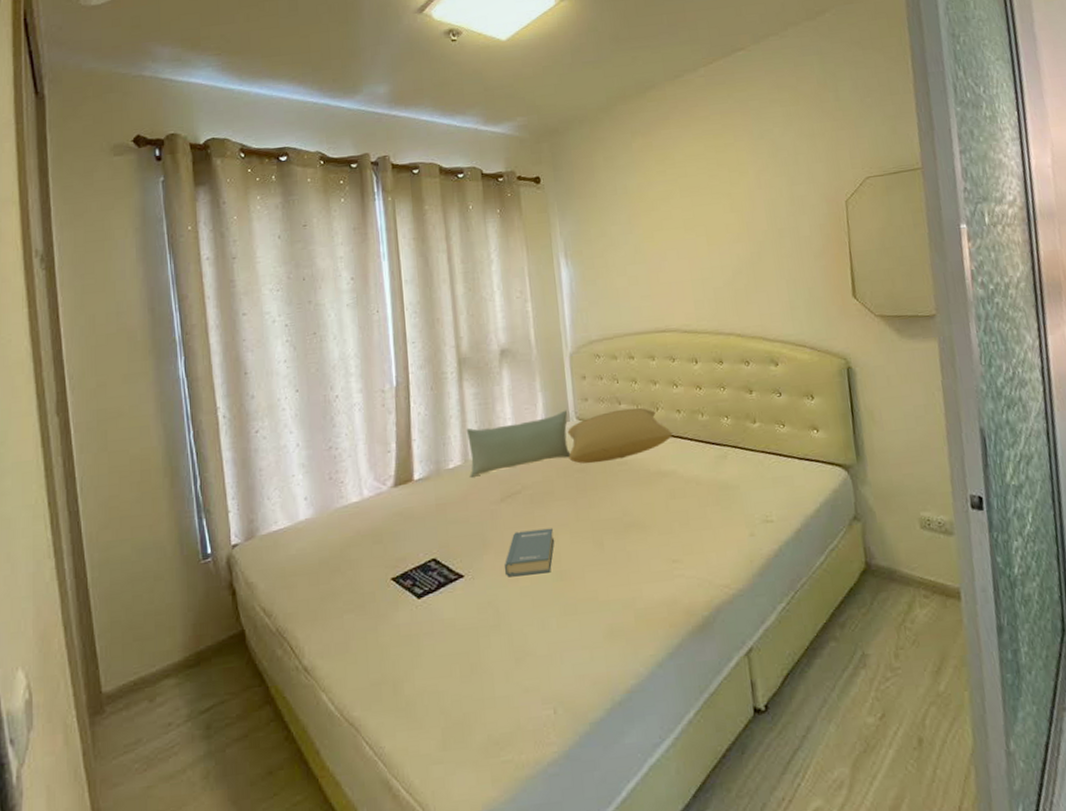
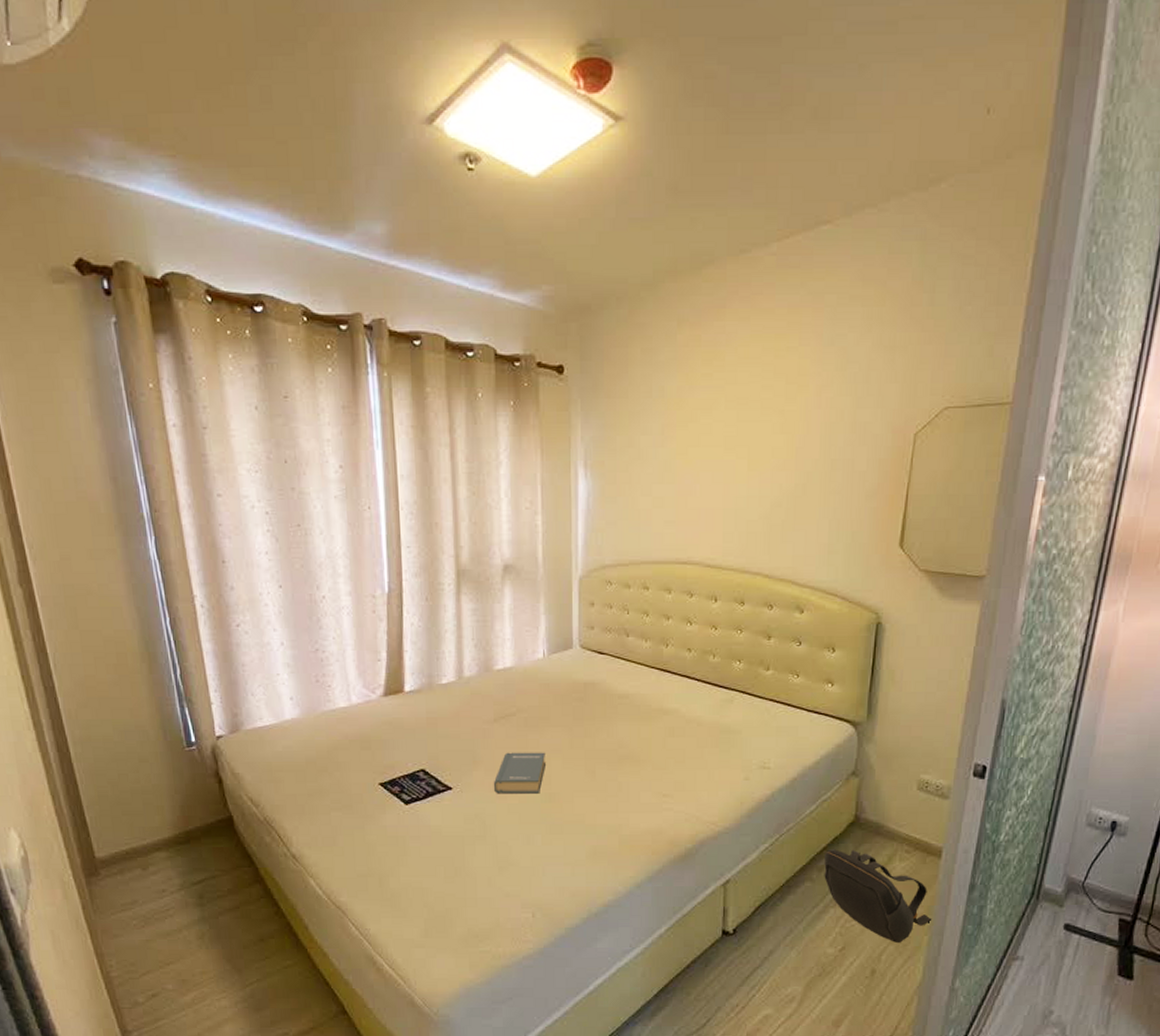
pillow: present [466,410,571,477] -> none [461,636,571,695]
pillow: present [567,407,673,464] -> none [568,641,680,694]
backpack: none [843,600,968,704] -> present [824,849,932,944]

